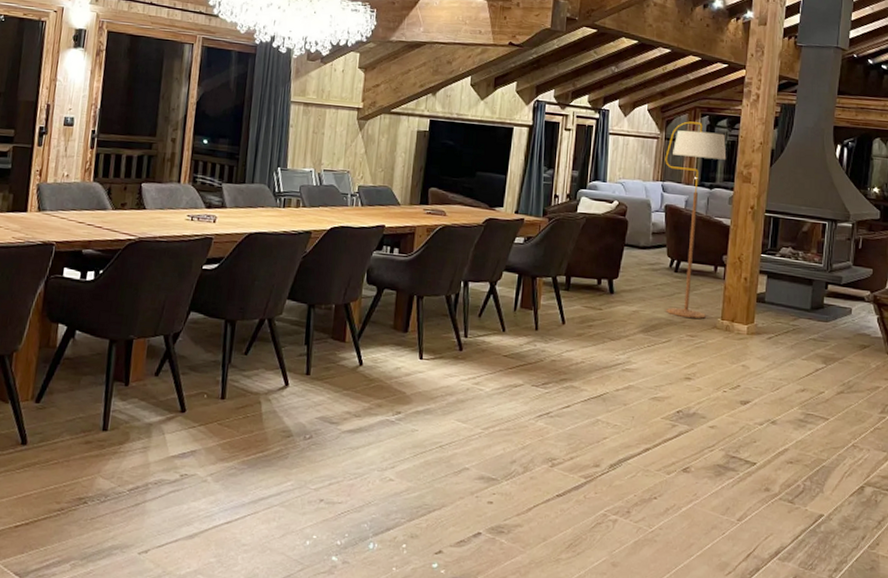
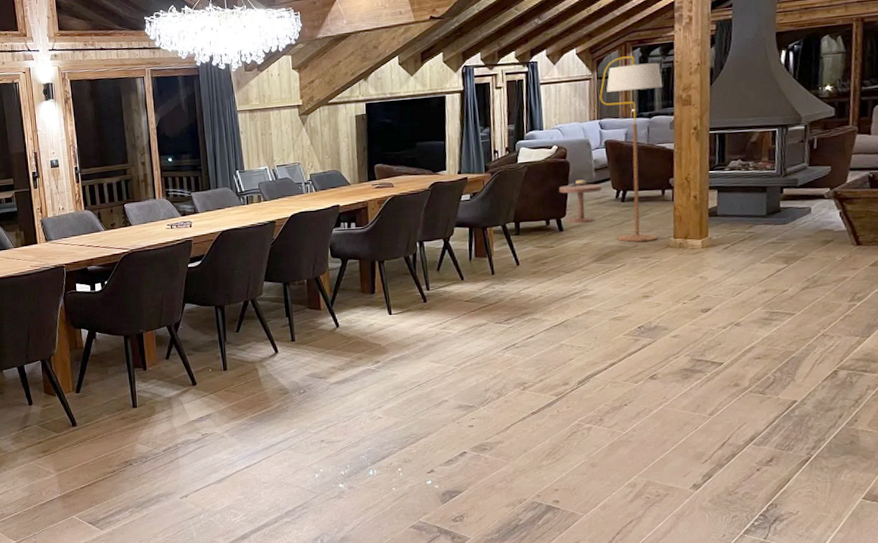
side table: none [615,241,657,289] -> present [559,179,602,224]

